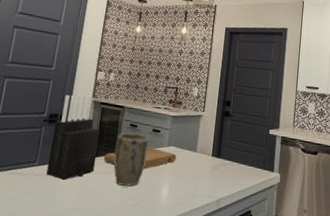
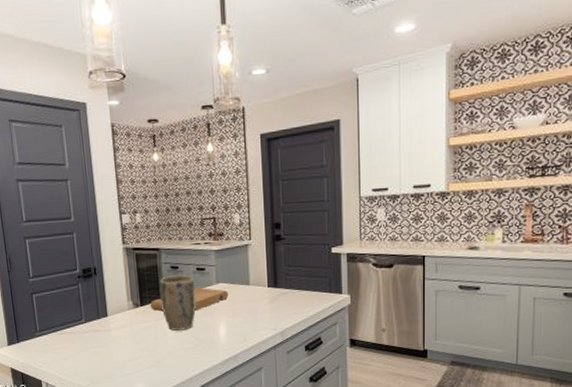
knife block: present [46,94,101,181] -> none [90,241,144,334]

